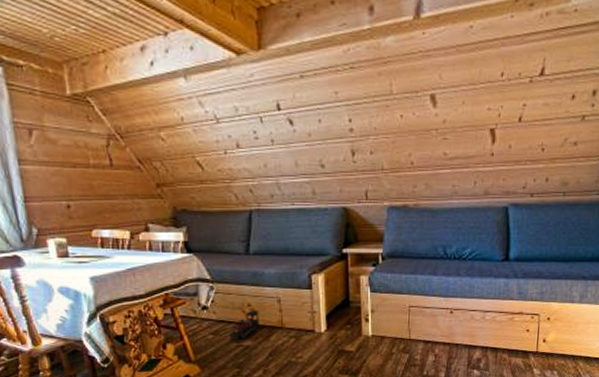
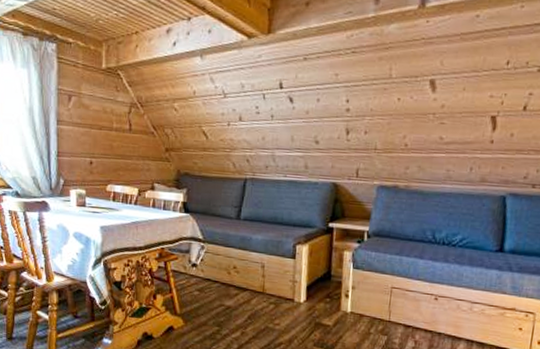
toy train: present [229,310,259,342] -> none [213,272,243,301]

